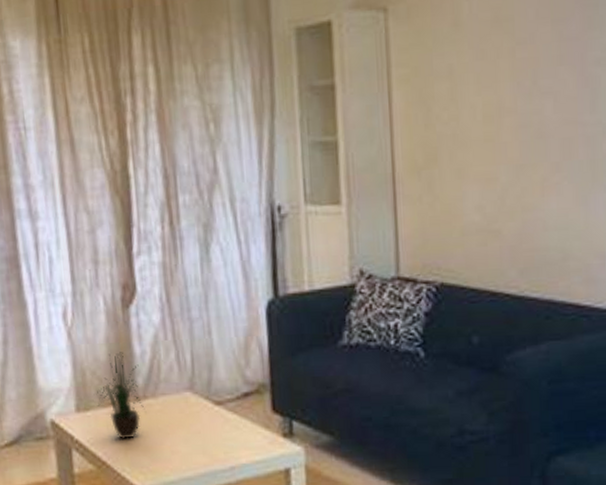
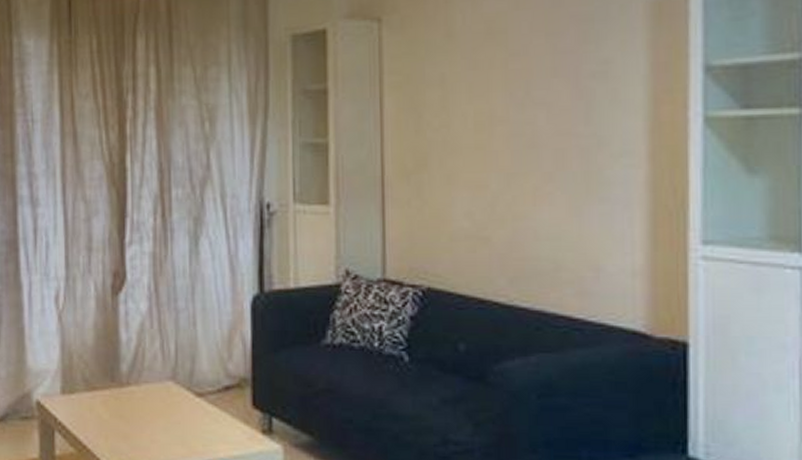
potted plant: present [93,352,145,441] -> none [79,337,128,426]

